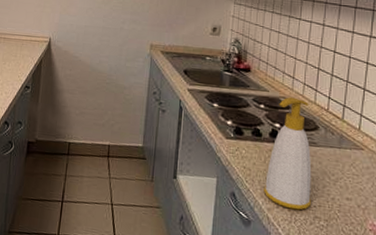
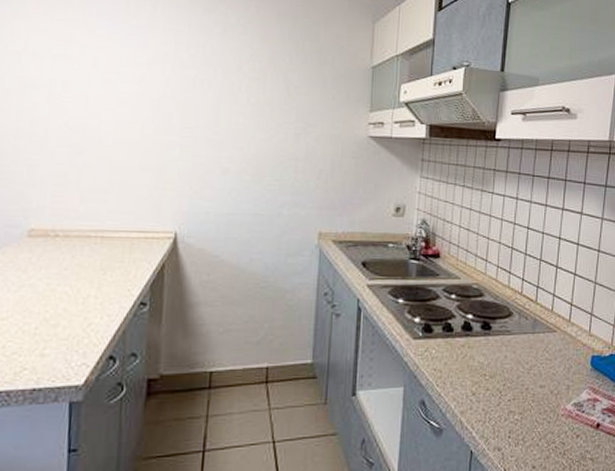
soap bottle: present [263,97,312,210] -> none [456,283,506,408]

